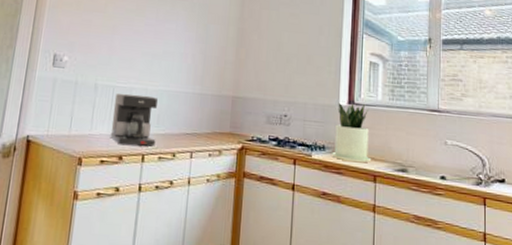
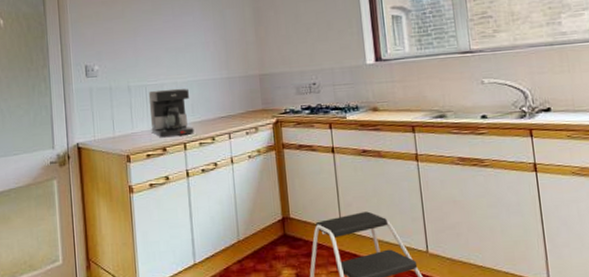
planter: present [330,102,372,163] -> none [365,59,408,117]

